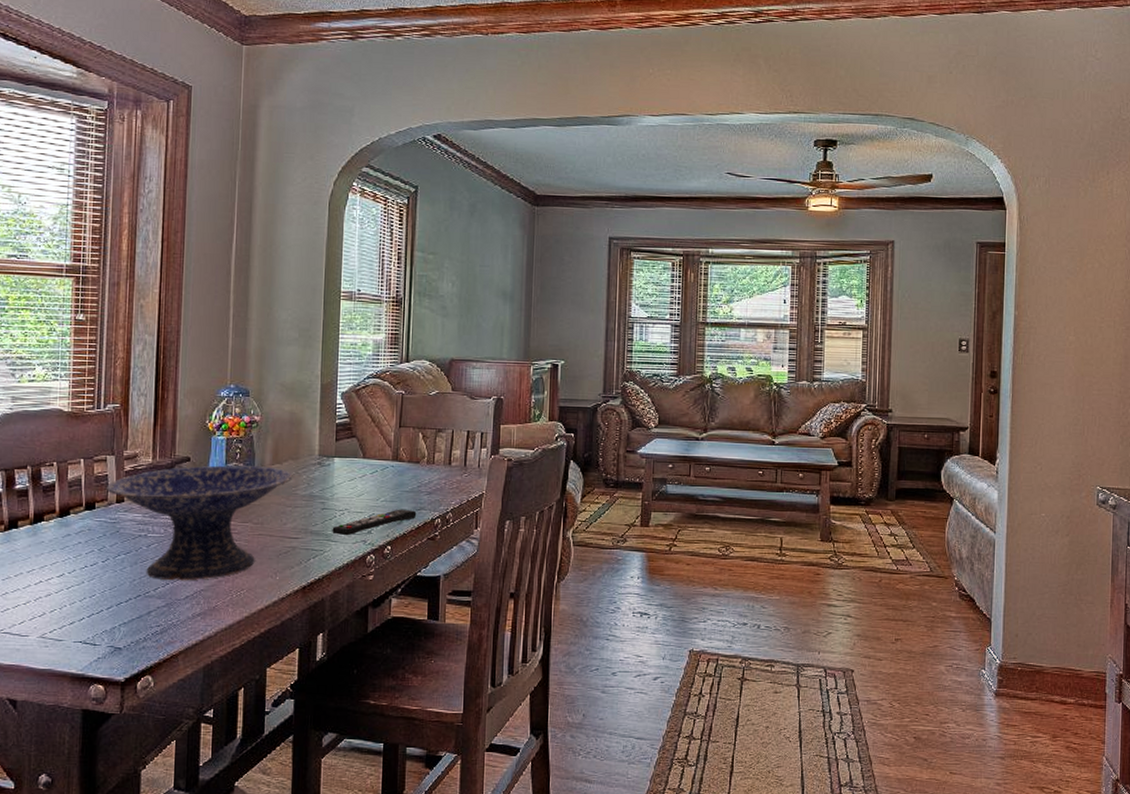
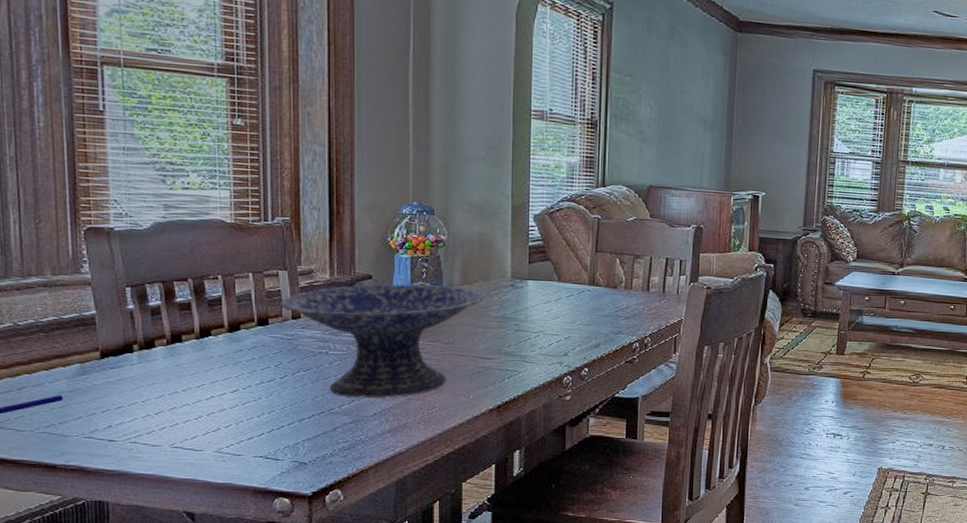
remote control: present [332,509,417,536] -> none [527,332,614,358]

